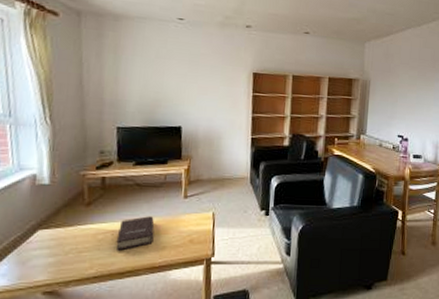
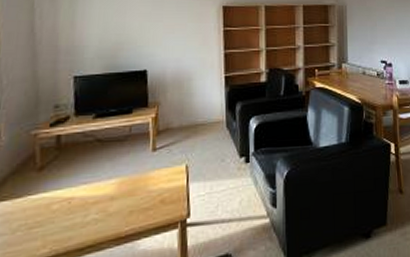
book: present [116,216,155,251] -> none [74,176,119,222]

